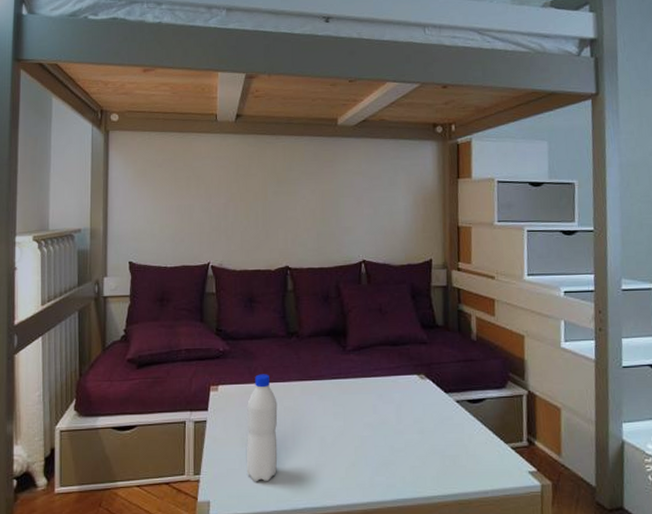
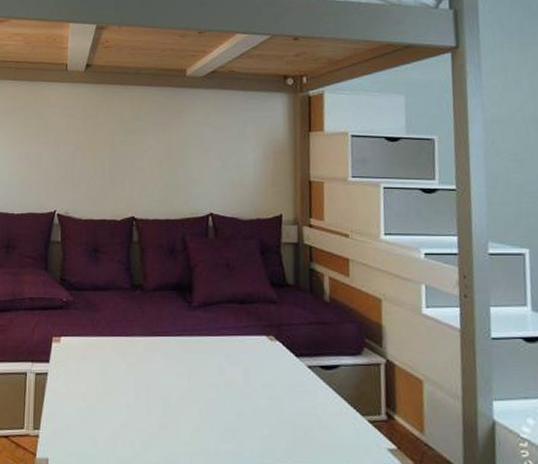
water bottle: present [246,374,278,482] -> none [86,327,120,442]

